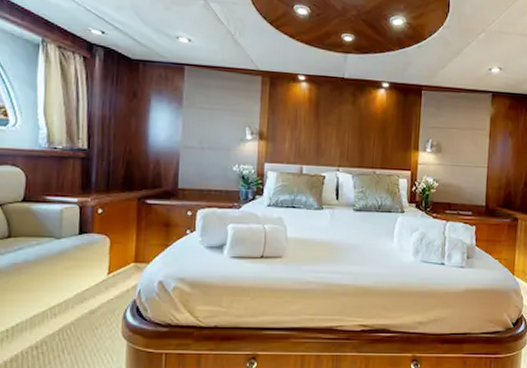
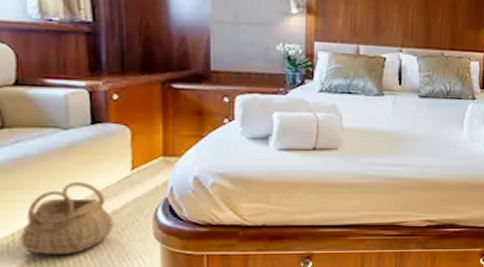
basket: none [12,283,90,349] -> present [20,181,114,255]

